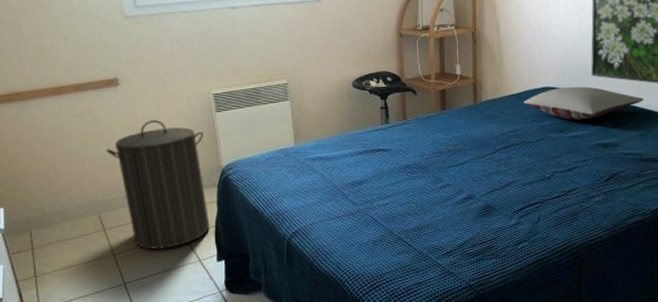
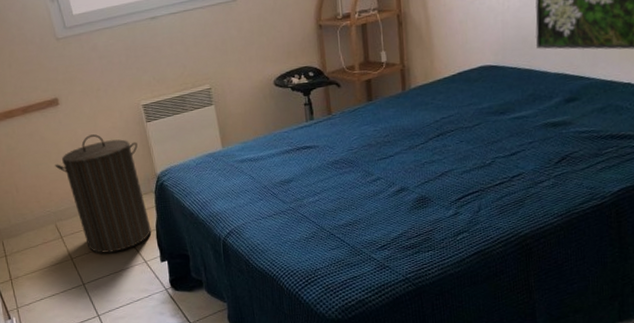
pillow: present [524,86,644,120] -> none [458,60,601,100]

